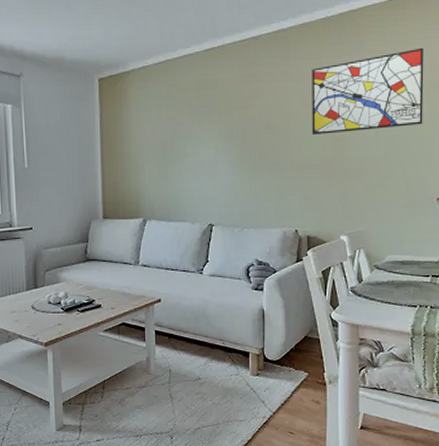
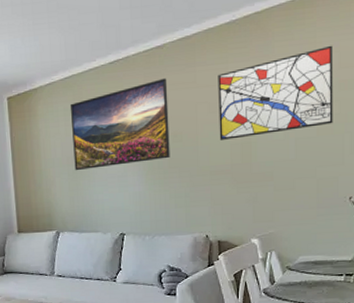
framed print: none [162,69,262,158] -> present [70,78,170,171]

